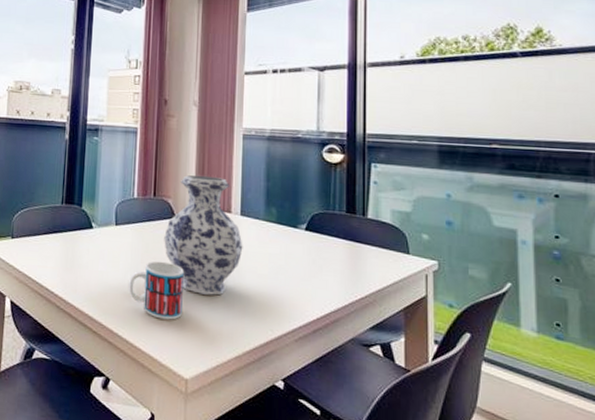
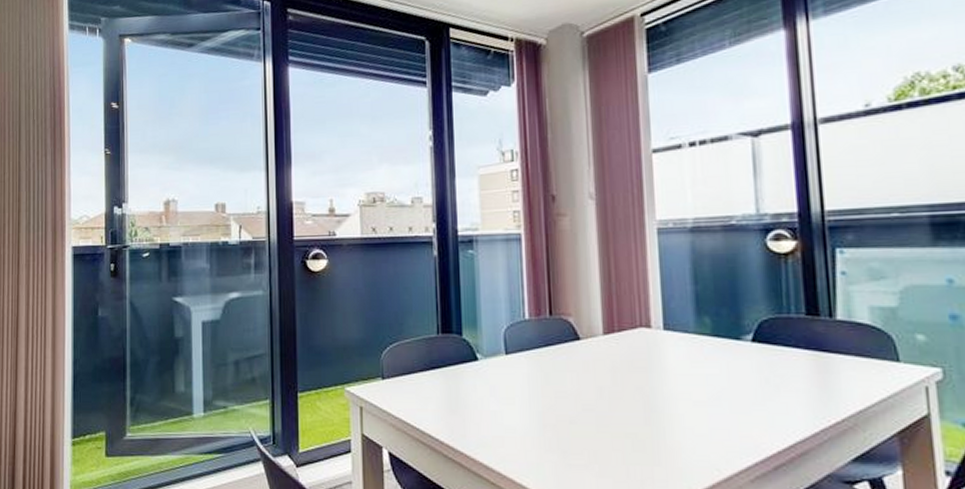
mug: present [129,261,184,320] -> none [529,394,600,464]
vase: present [164,175,243,296] -> none [567,284,671,431]

